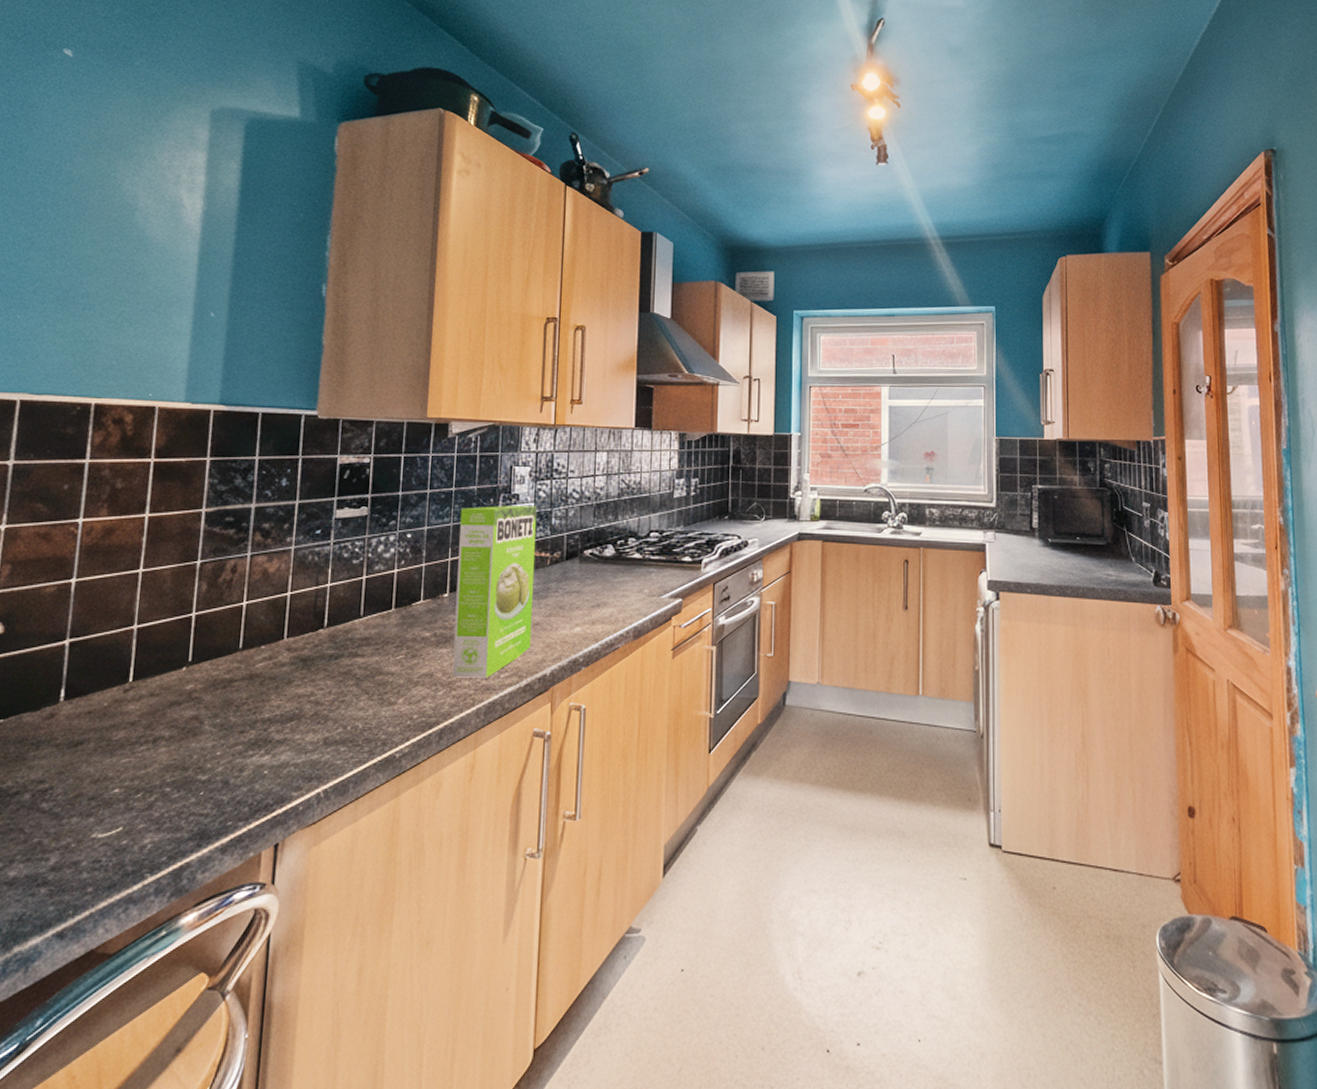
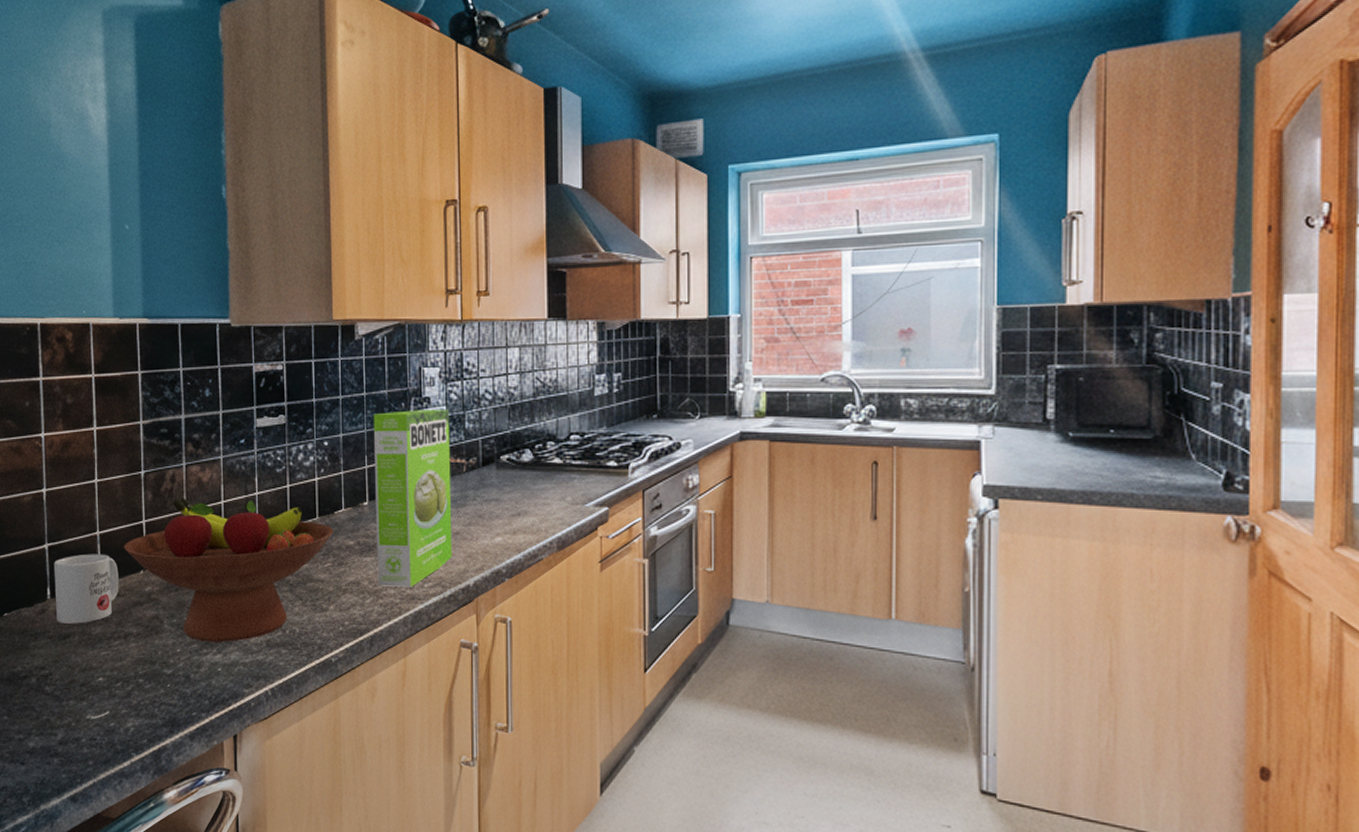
mug: none [68,650,156,729] -> present [53,554,119,624]
fruit bowl: none [165,589,410,743] -> present [124,498,334,643]

